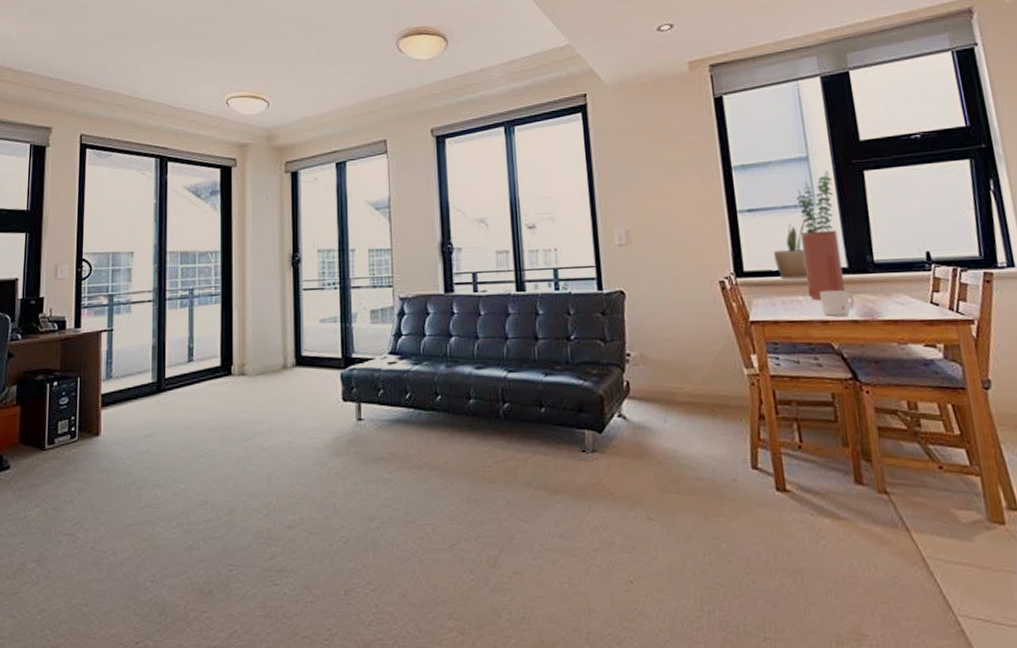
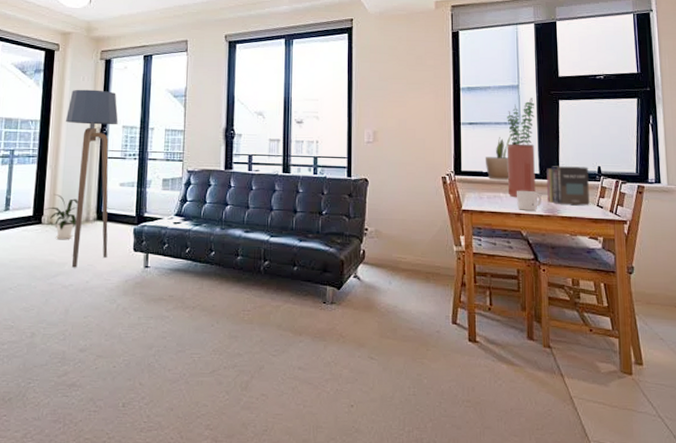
house plant: none [231,338,273,393] -> present [42,194,78,240]
floor lamp: none [251,209,312,426] -> present [66,89,118,268]
books: none [856,253,920,306] -> present [546,166,590,206]

